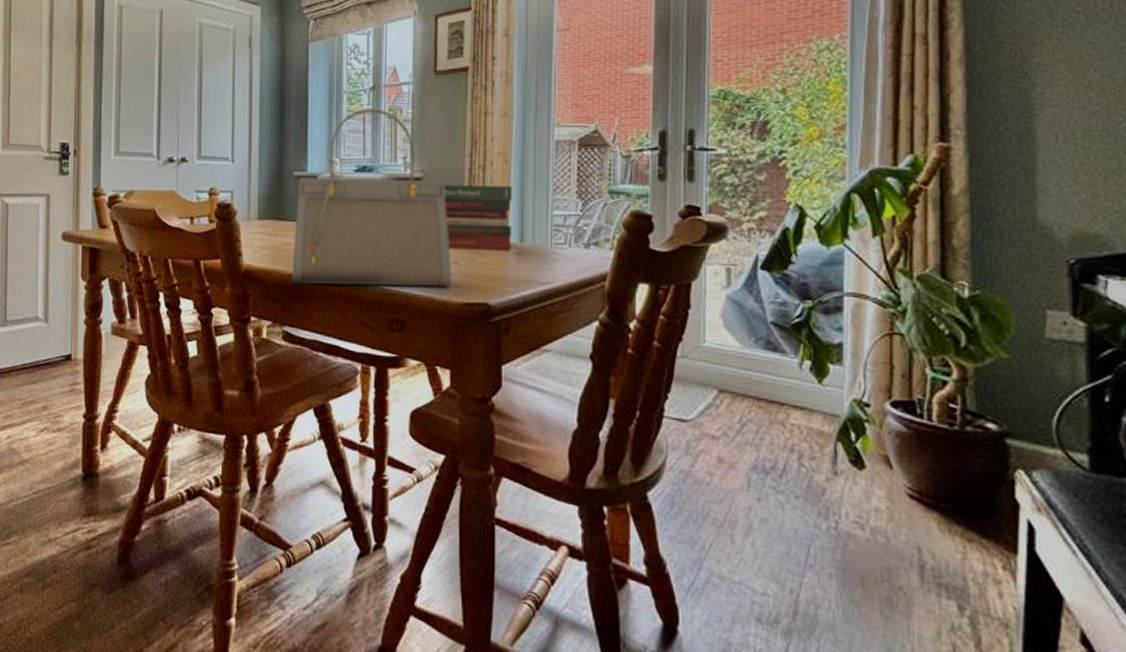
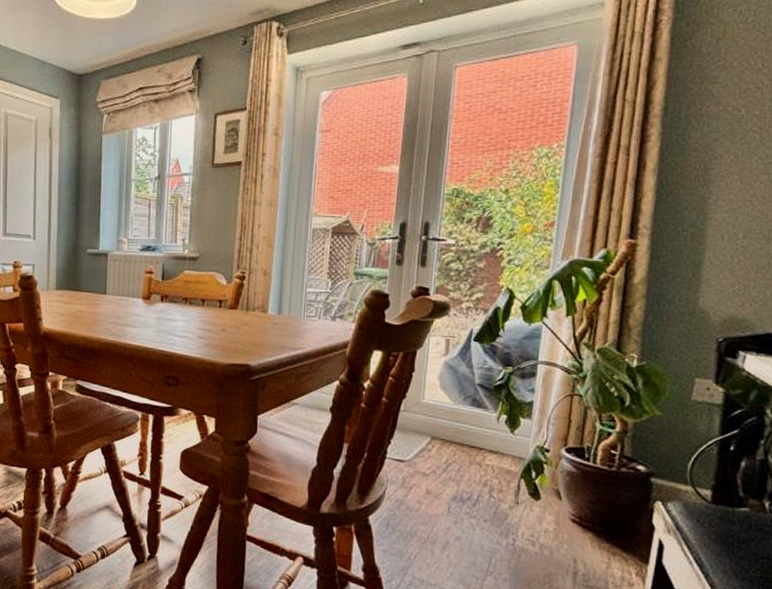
handbag: present [291,108,452,287] -> none [84,195,220,350]
books: present [444,184,513,251] -> none [216,263,274,321]

